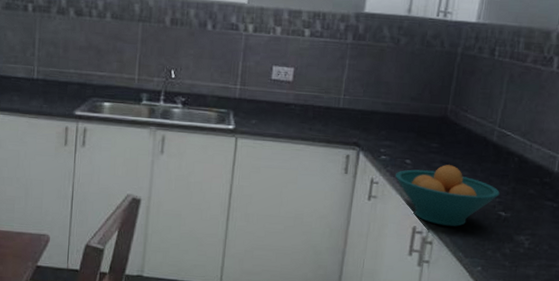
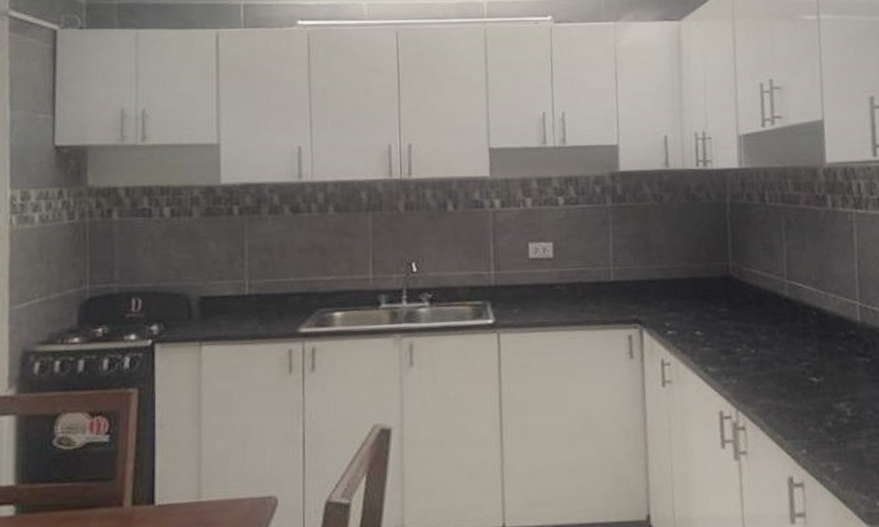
fruit bowl: present [395,165,500,227] -> none [688,330,806,405]

